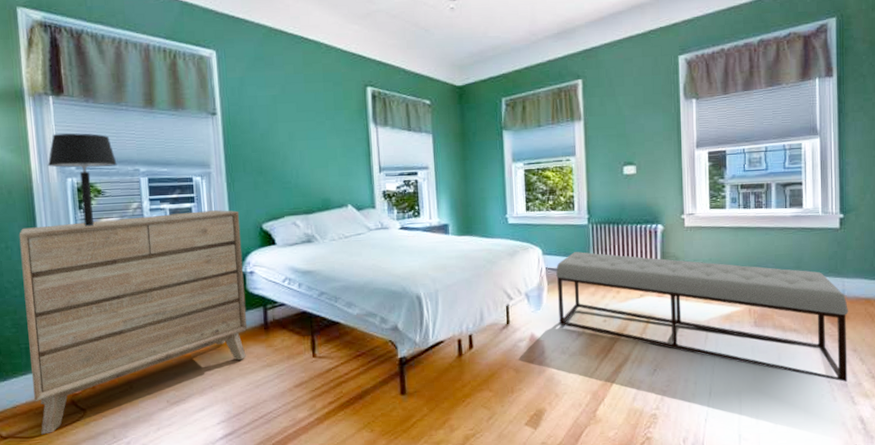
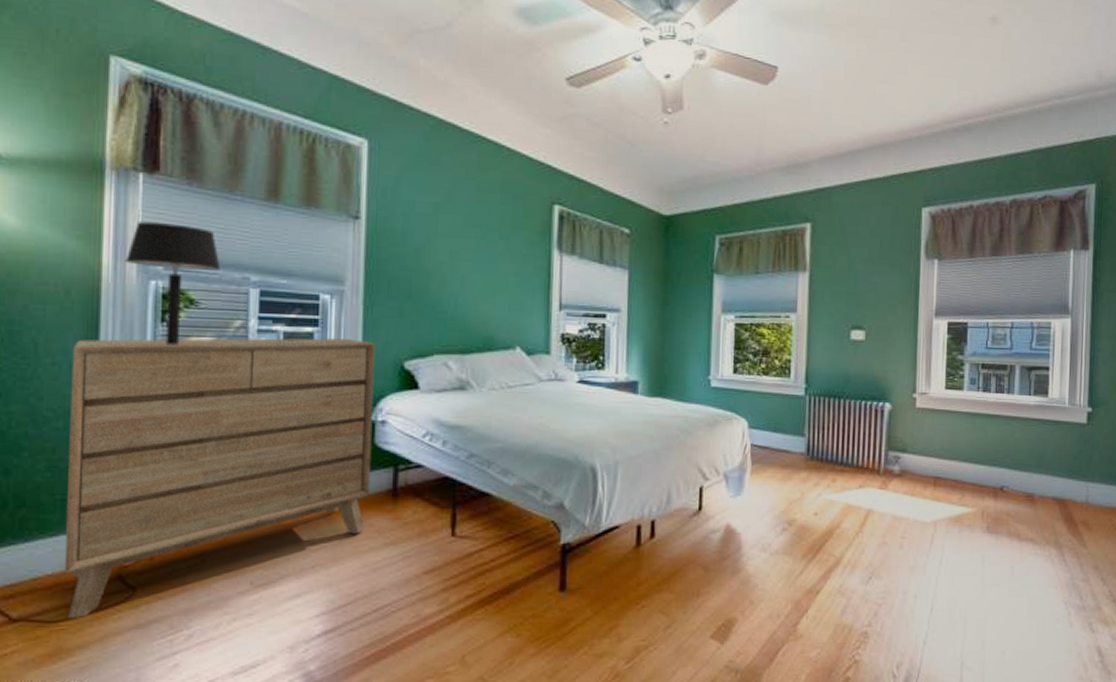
bench: present [556,252,849,382] -> none [762,428,1092,605]

